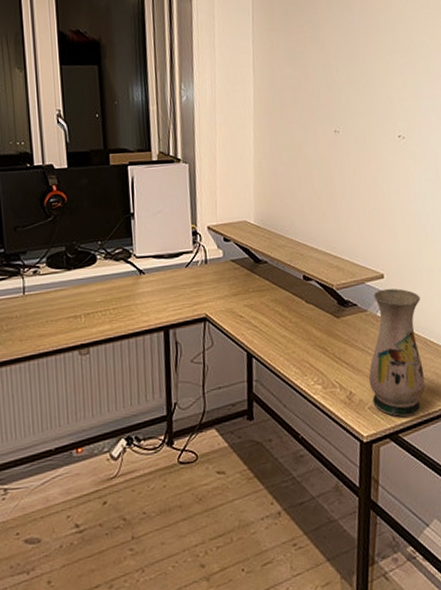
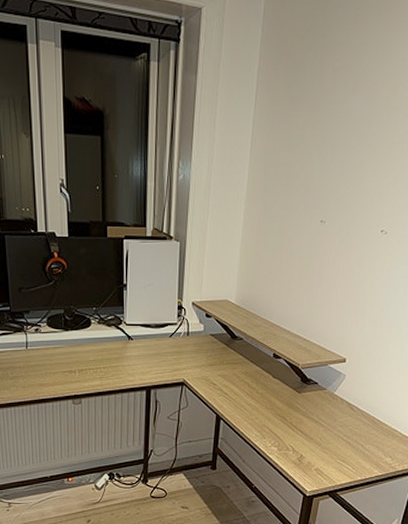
vase: present [368,288,425,417] -> none [318,371,375,480]

